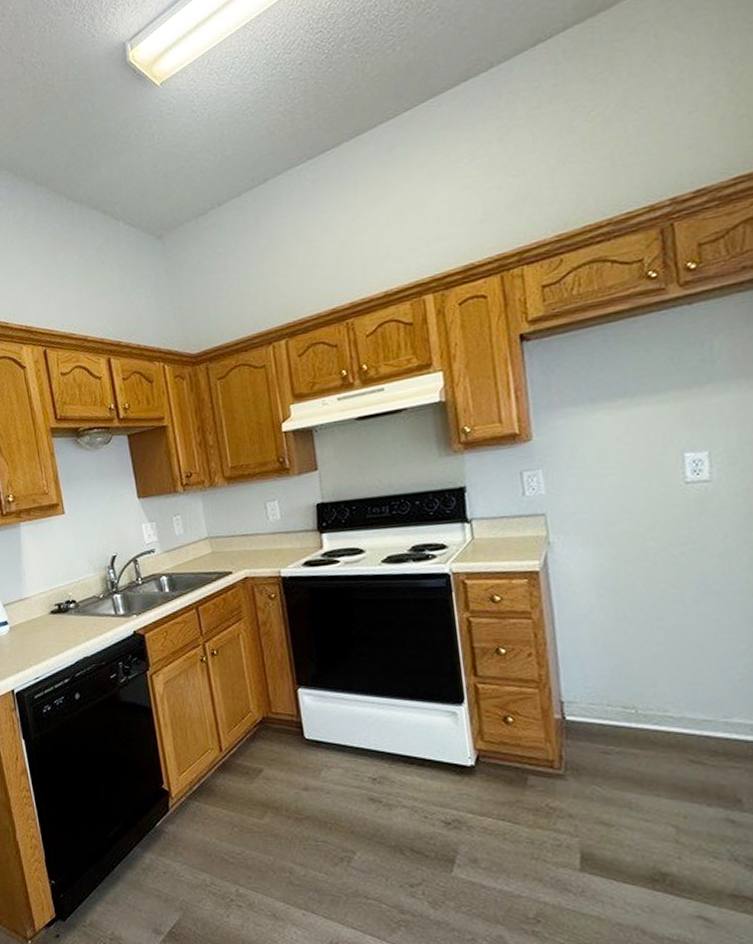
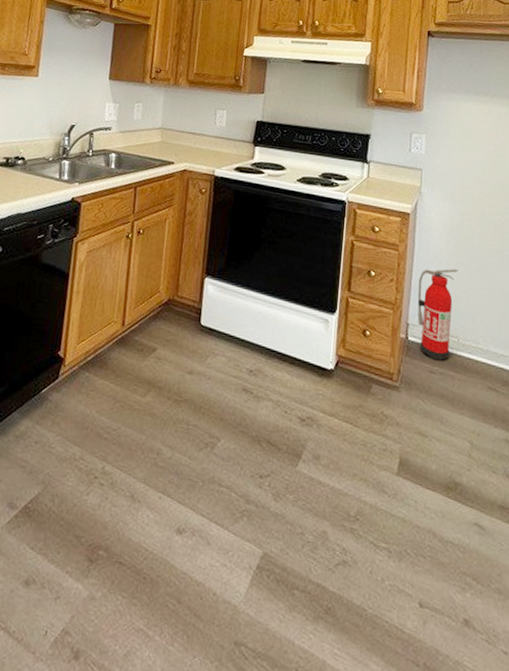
fire extinguisher: none [566,627,628,738] -> present [417,268,458,361]

